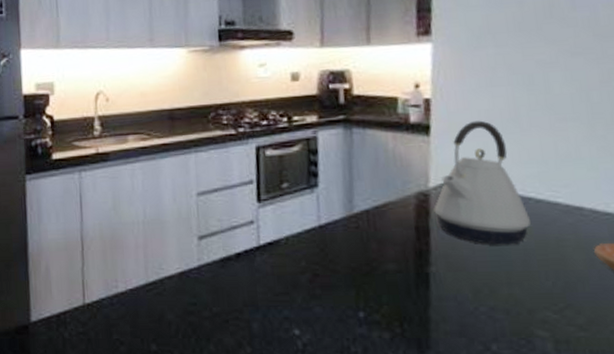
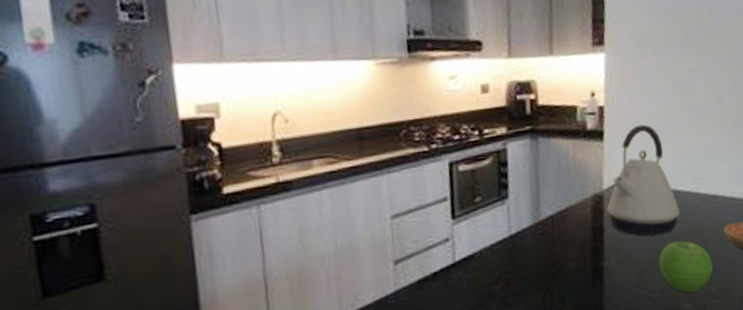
fruit: none [502,255,580,318] -> present [659,240,713,293]

